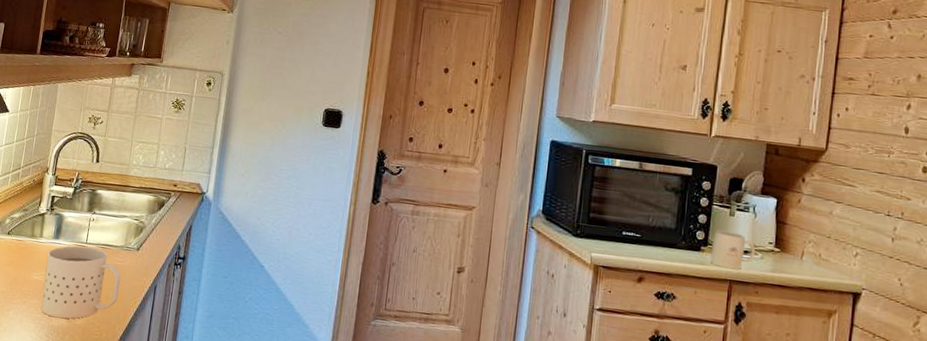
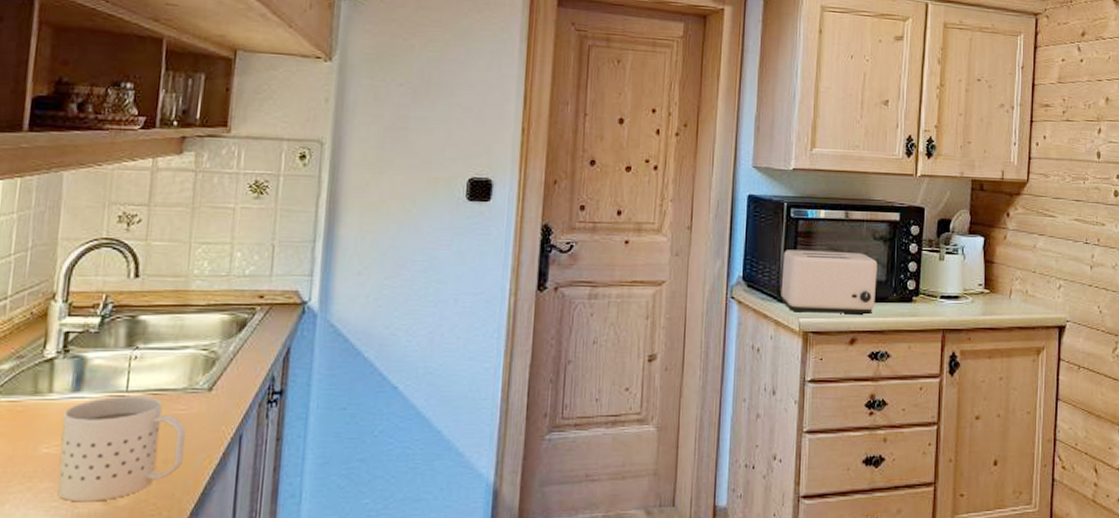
toaster: none [575,191,668,258] -> present [781,250,878,315]
mug: present [710,230,756,270] -> none [922,277,967,318]

